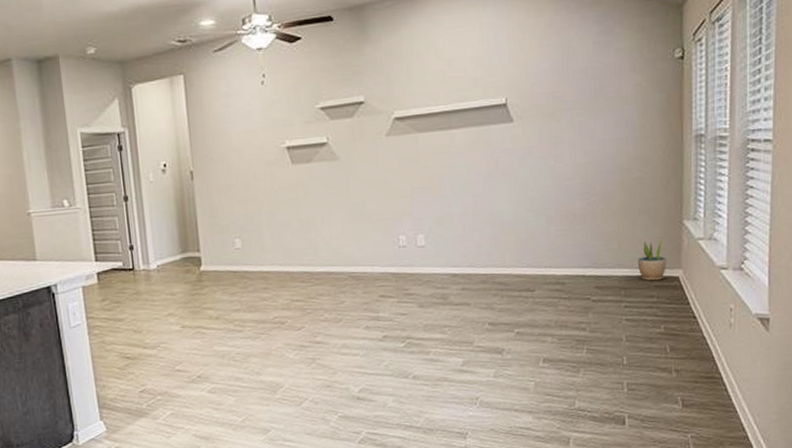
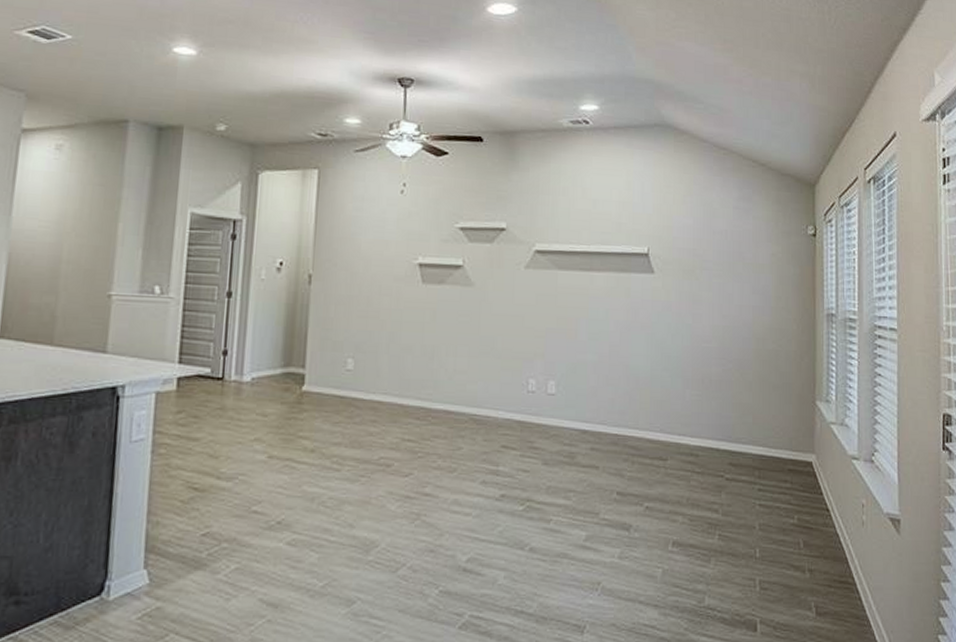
potted plant: present [637,237,666,281] -> none [771,417,800,464]

